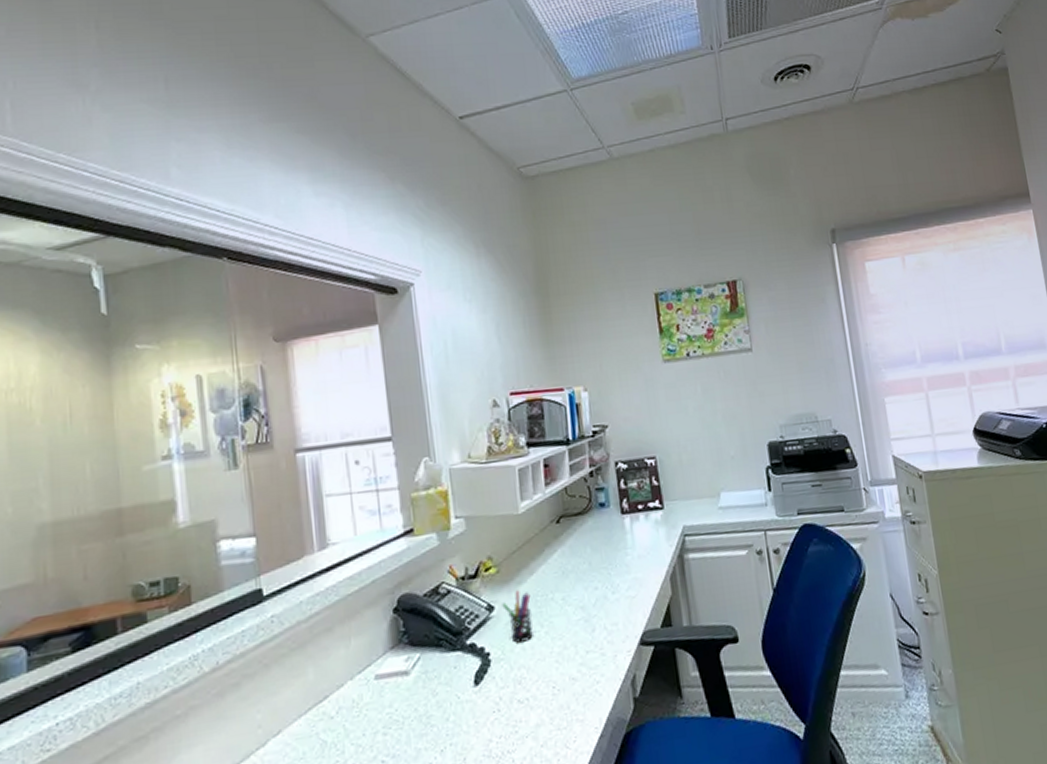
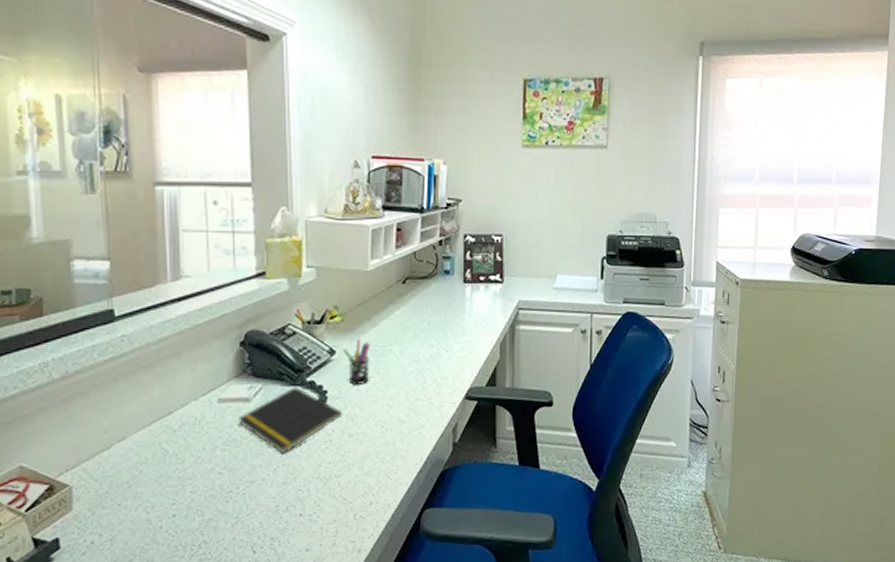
notepad: none [398,652,510,732] -> present [238,387,343,454]

